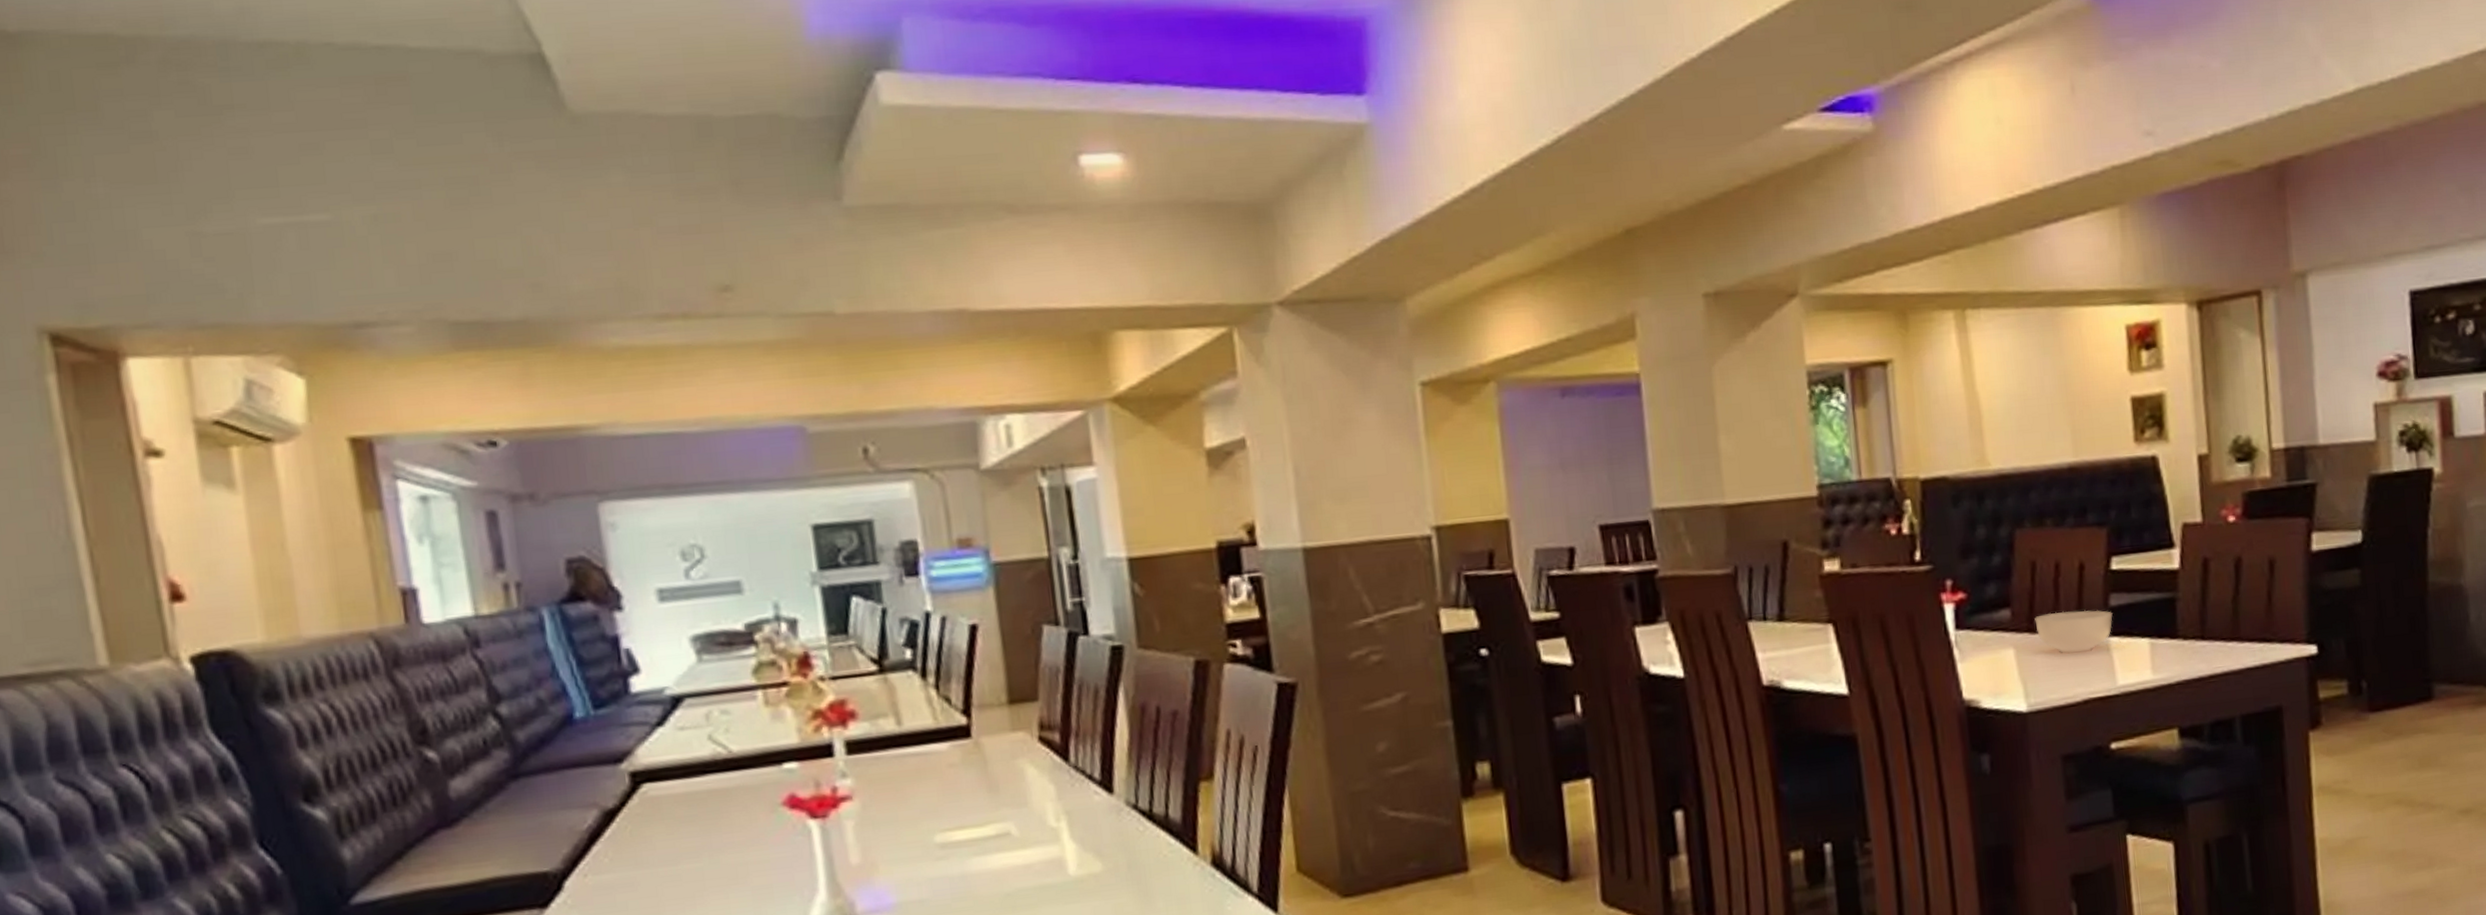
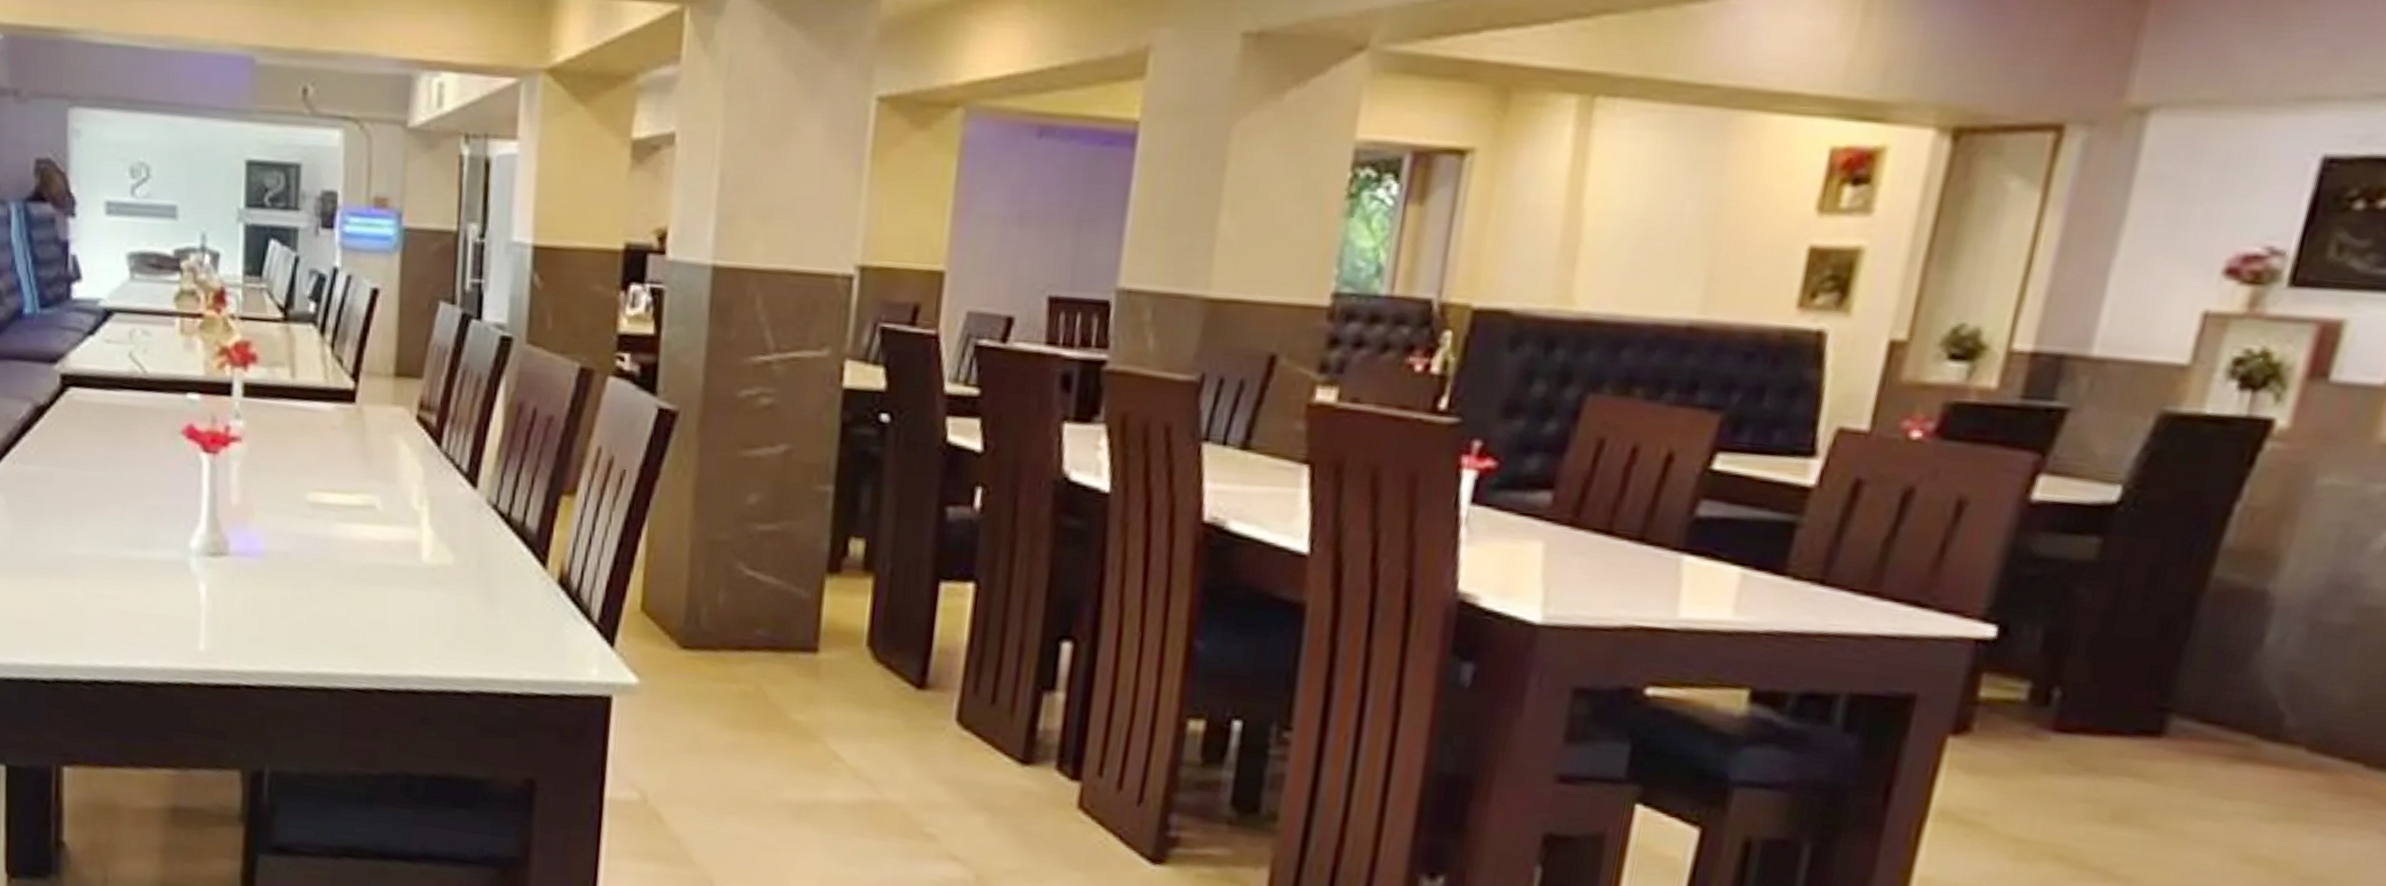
bowl: present [2034,610,2113,654] -> none [1582,507,1698,568]

